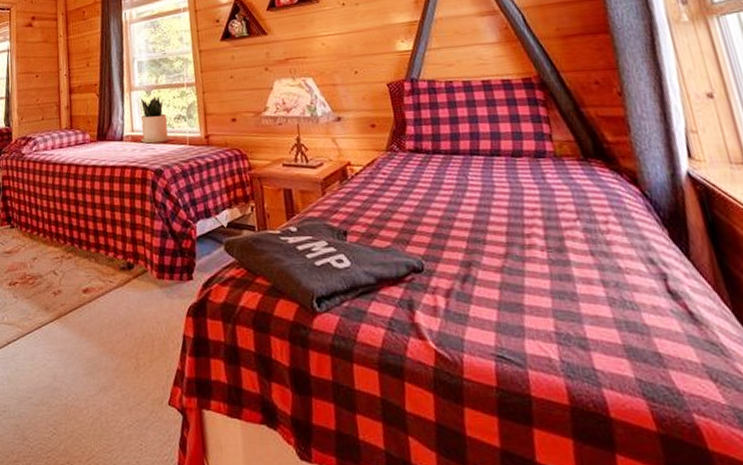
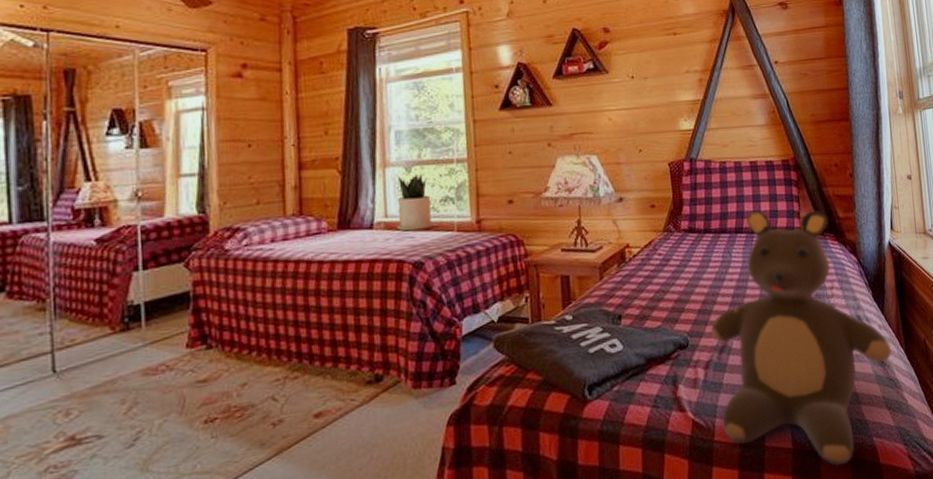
teddy bear: none [449,132,711,441] -> present [711,210,892,467]

